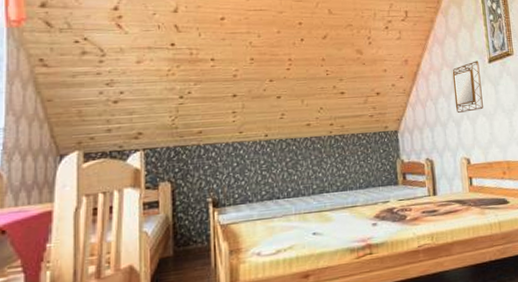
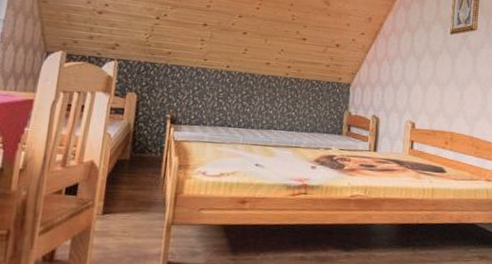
home mirror: present [452,60,483,113] -> none [410,29,441,78]

